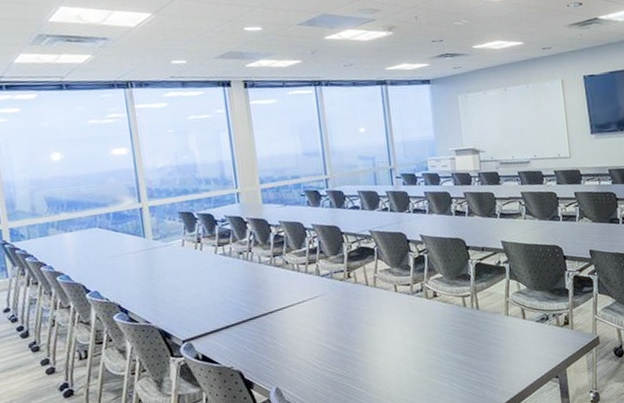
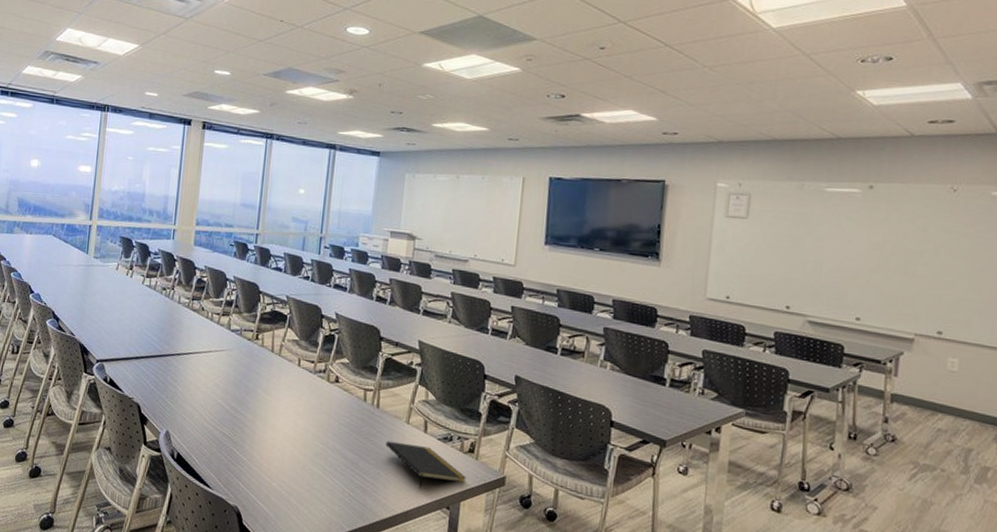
notepad: none [491,330,567,368] -> present [385,440,467,489]

